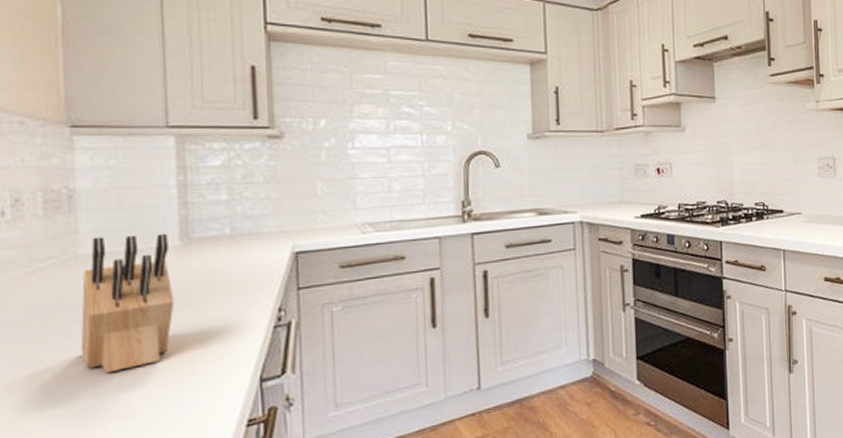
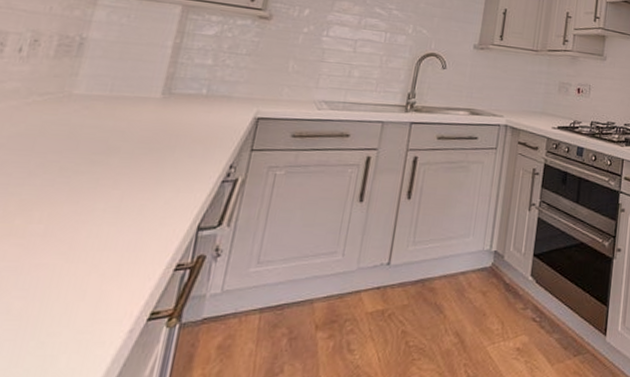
knife block: present [80,233,175,374] -> none [47,80,153,204]

